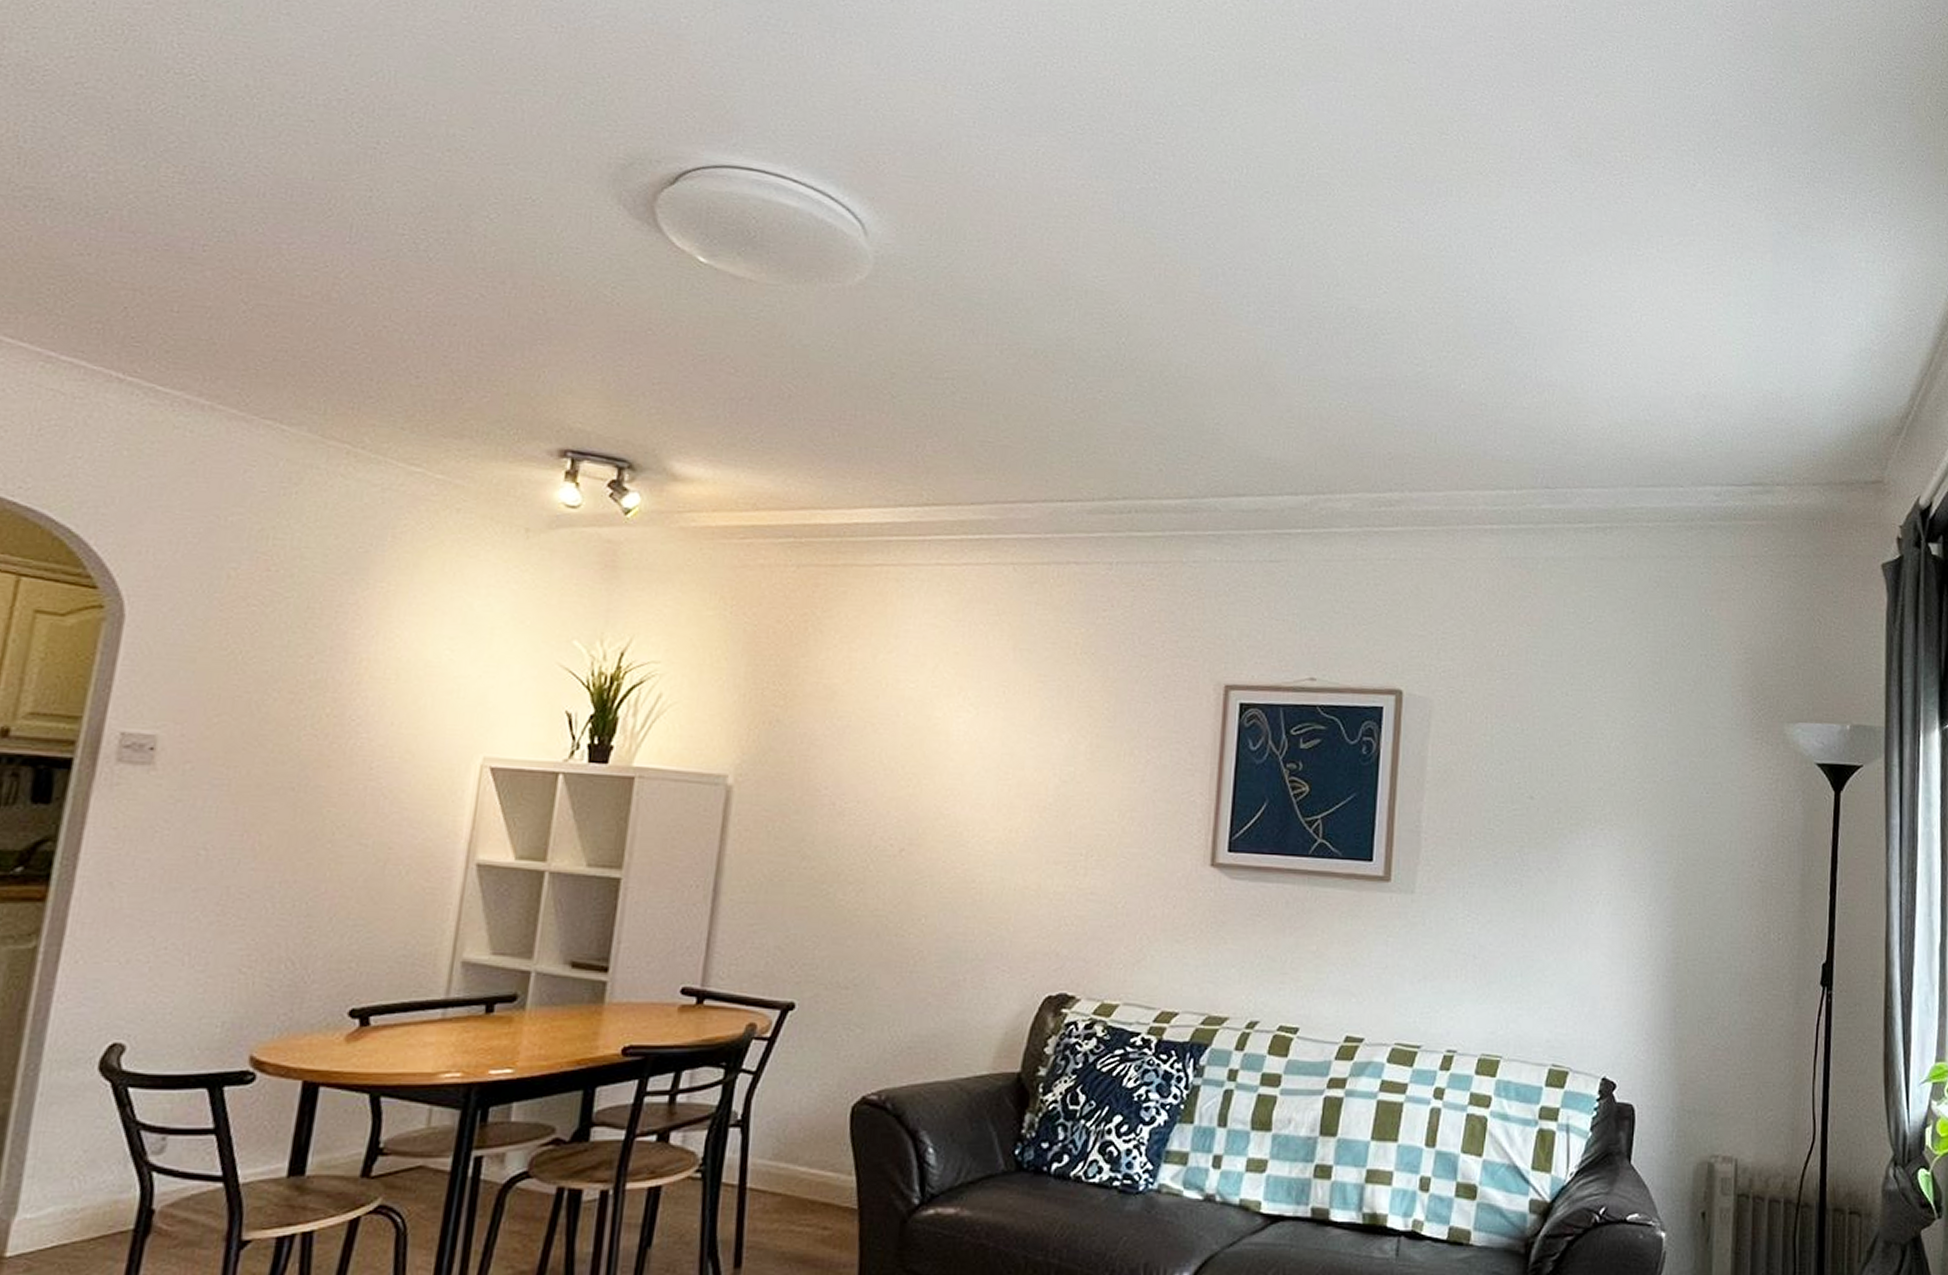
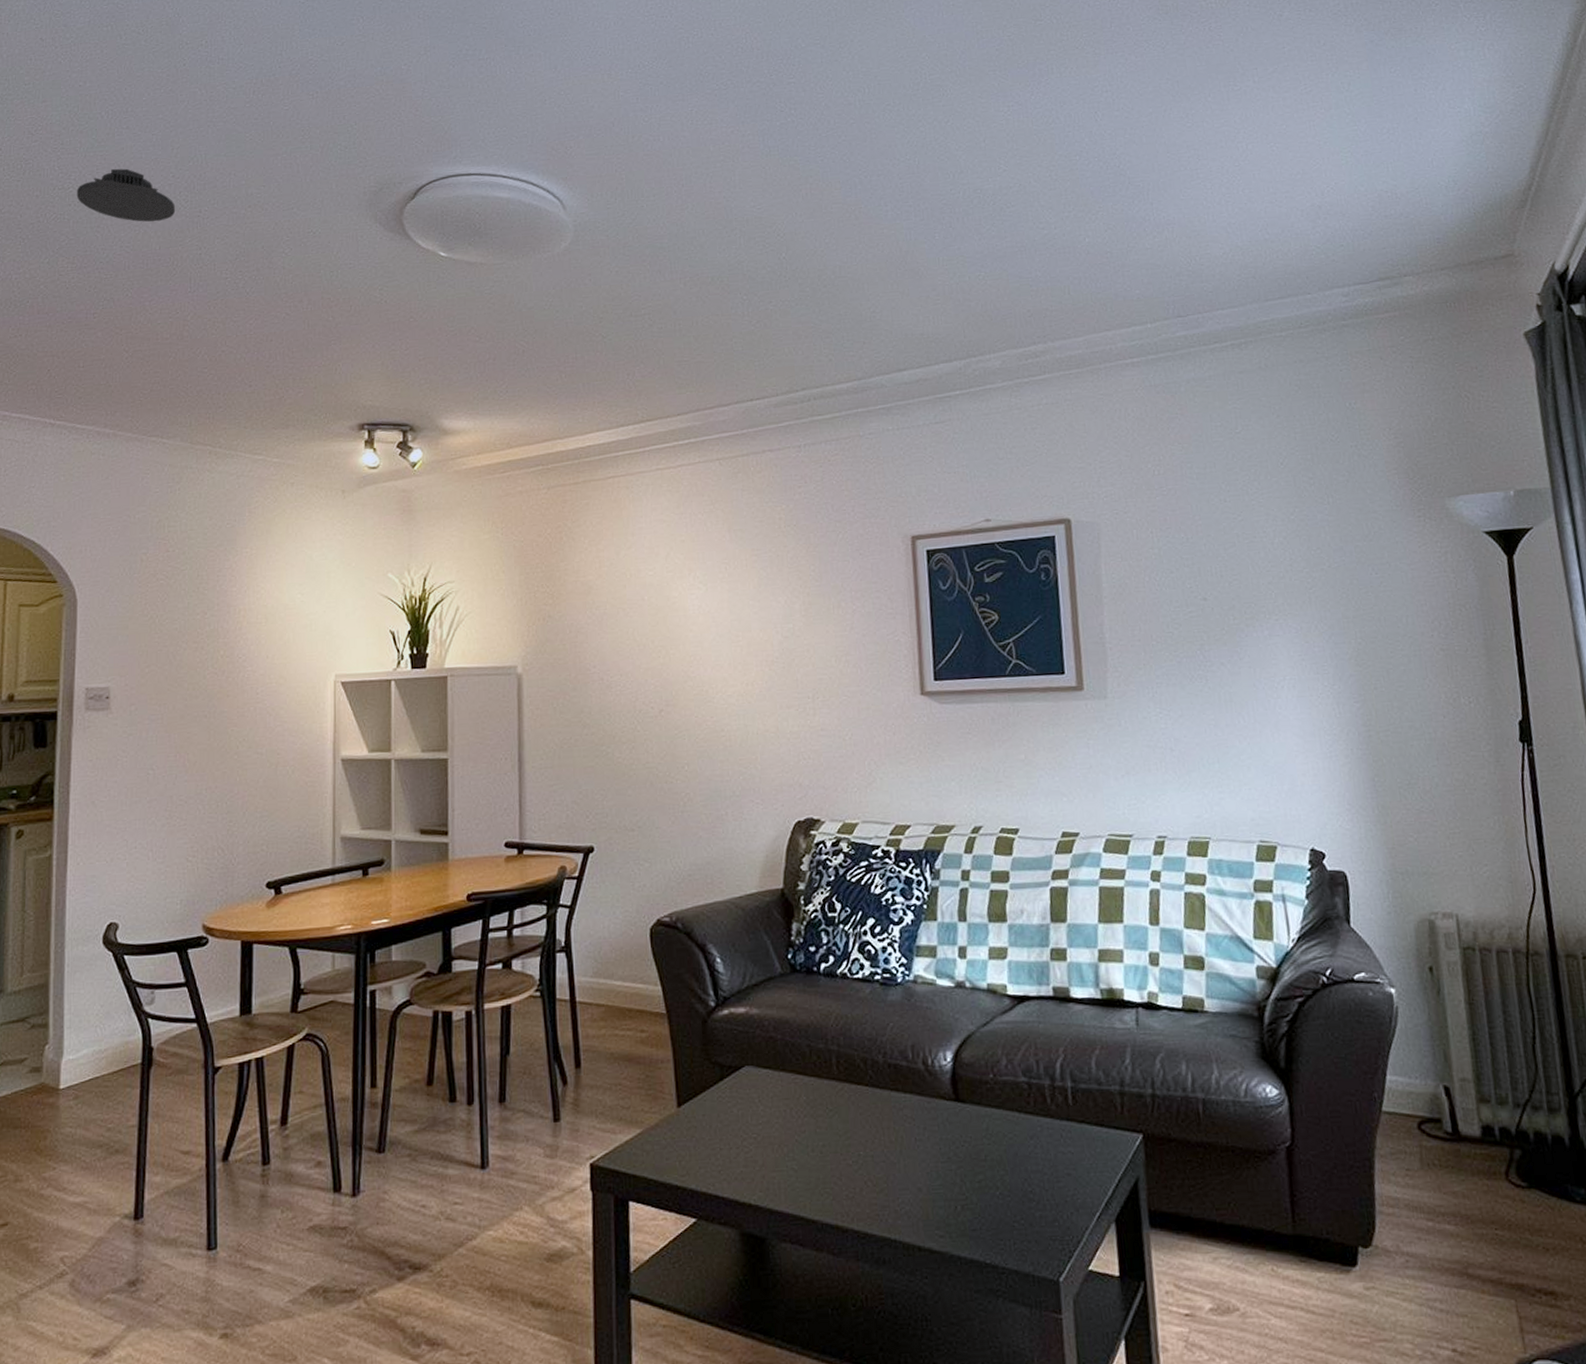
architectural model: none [199,62,344,144] -> present [76,168,176,222]

